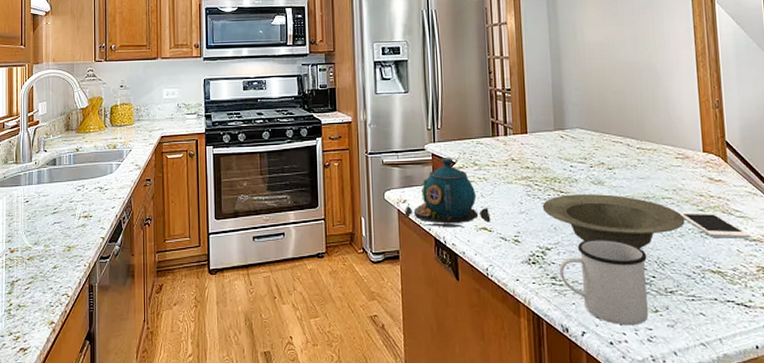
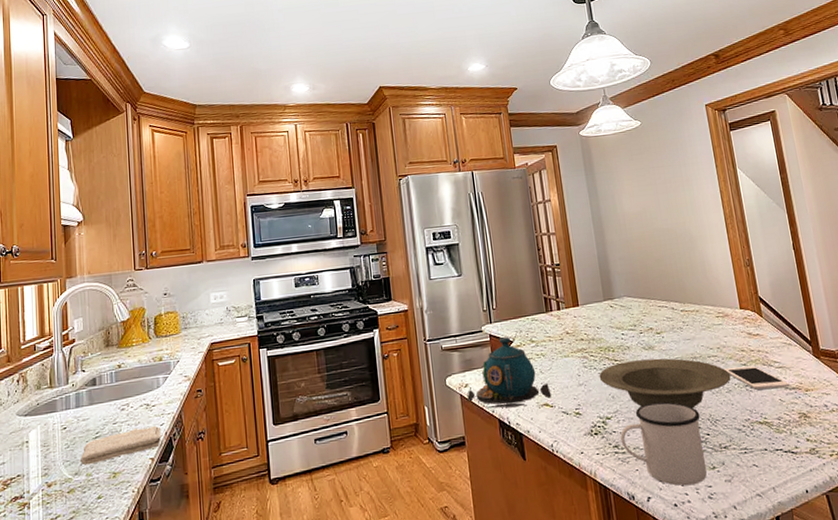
washcloth: none [40,208,113,237] -> present [80,425,162,466]

